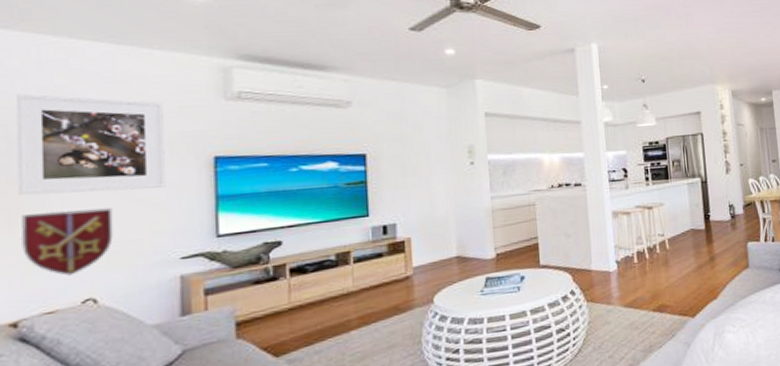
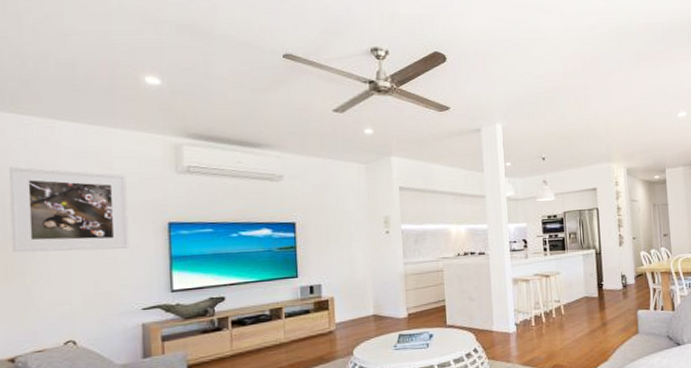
decorative shield: present [22,208,113,276] -> none [16,265,88,321]

